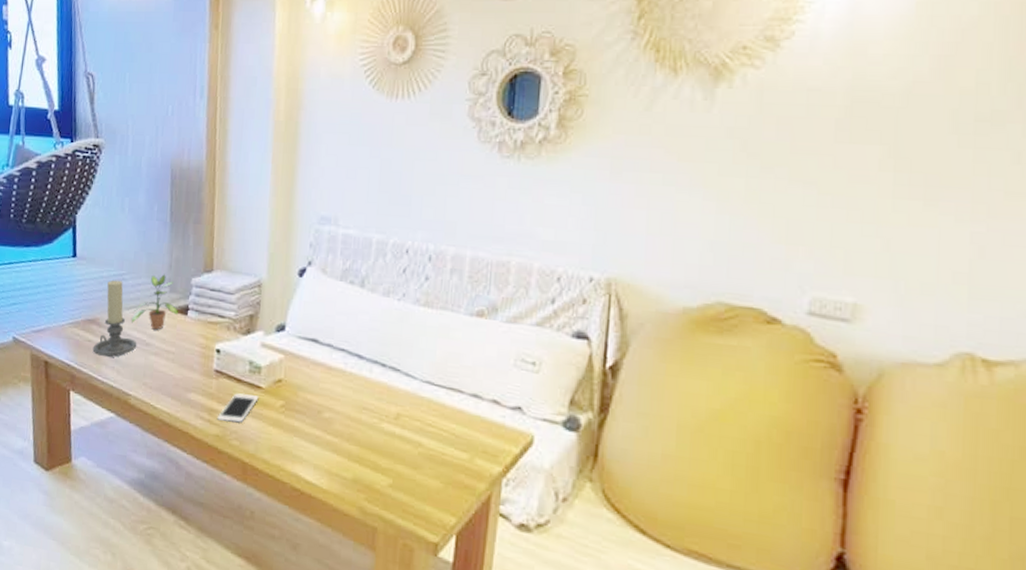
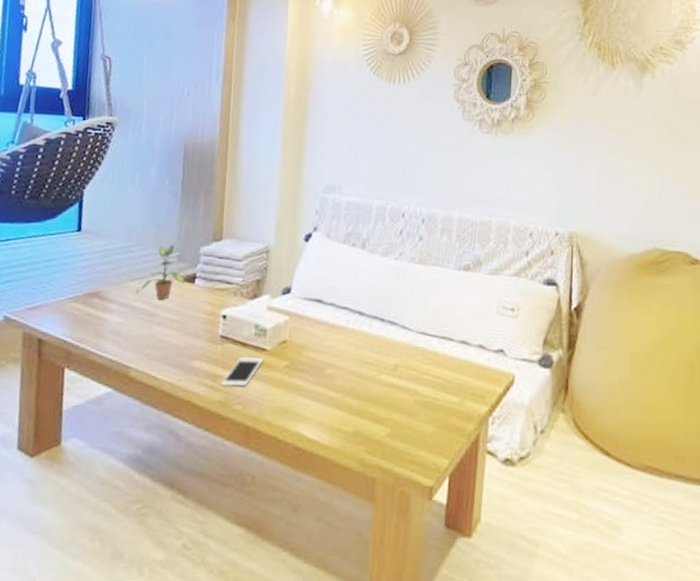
candle holder: present [92,279,137,357] -> none [92,252,141,330]

